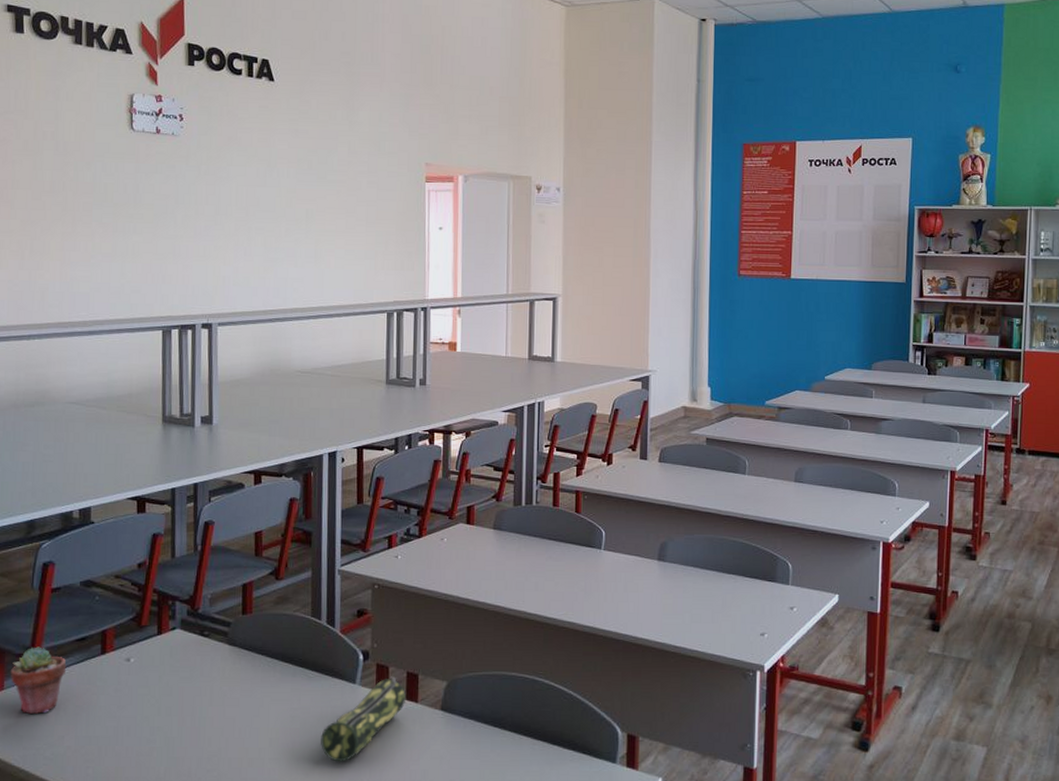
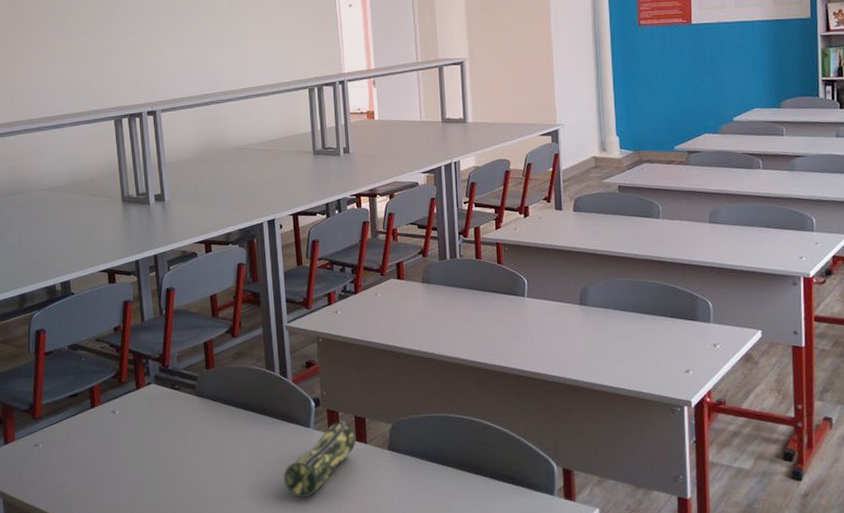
potted succulent: present [11,646,67,715] -> none [19,403,64,461]

